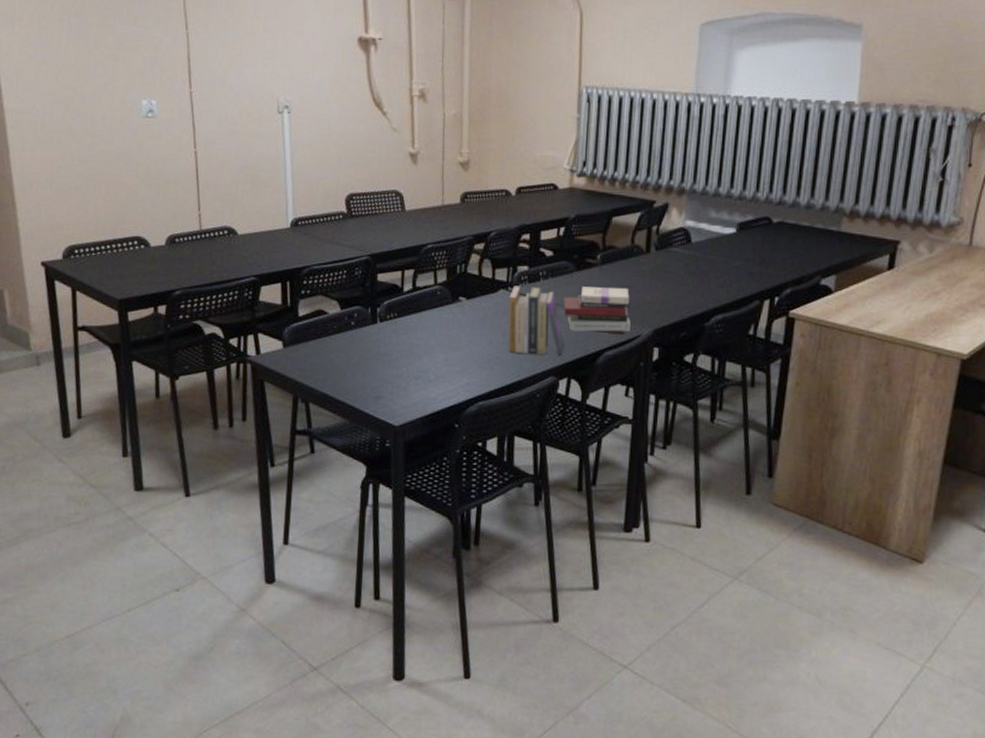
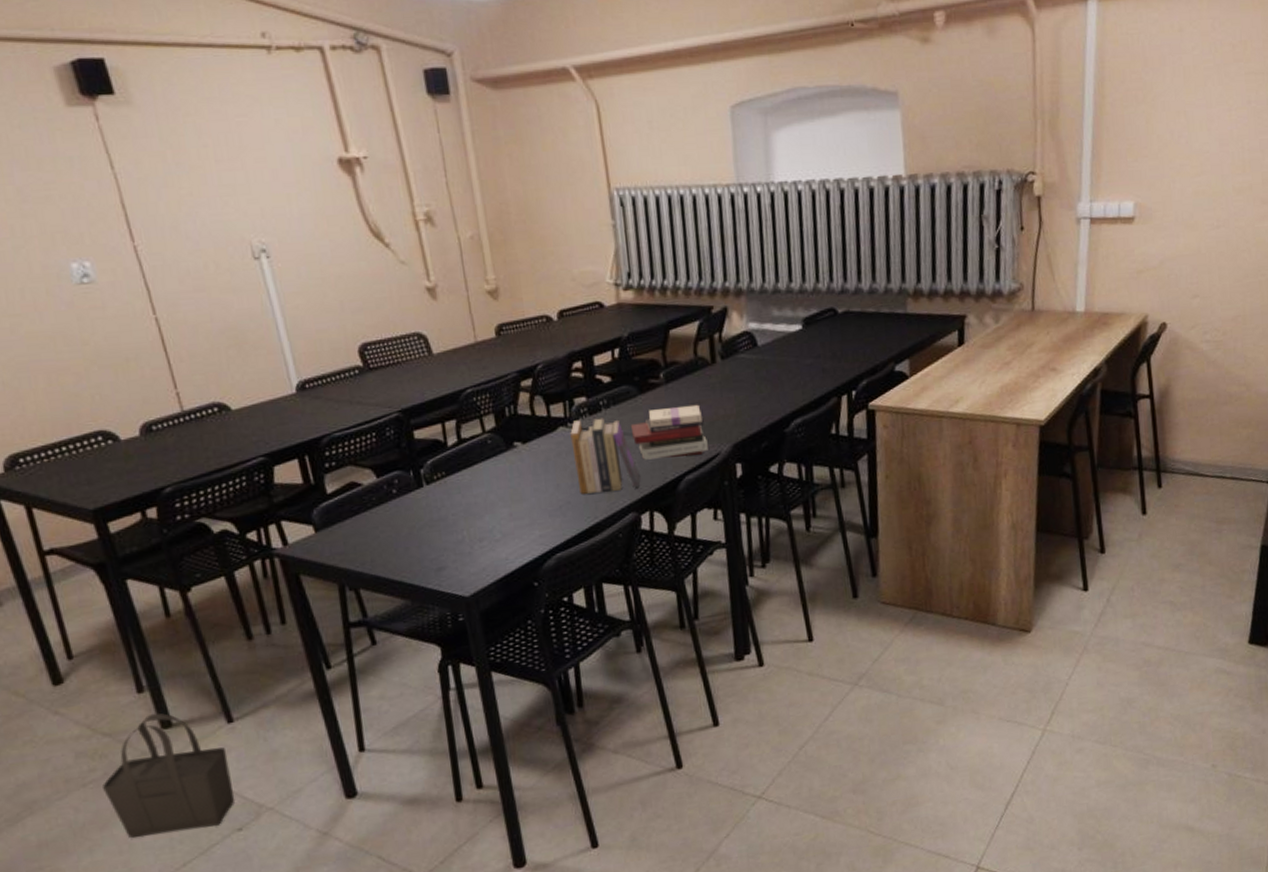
shopping bag: none [82,476,180,582] -> present [103,712,235,838]

